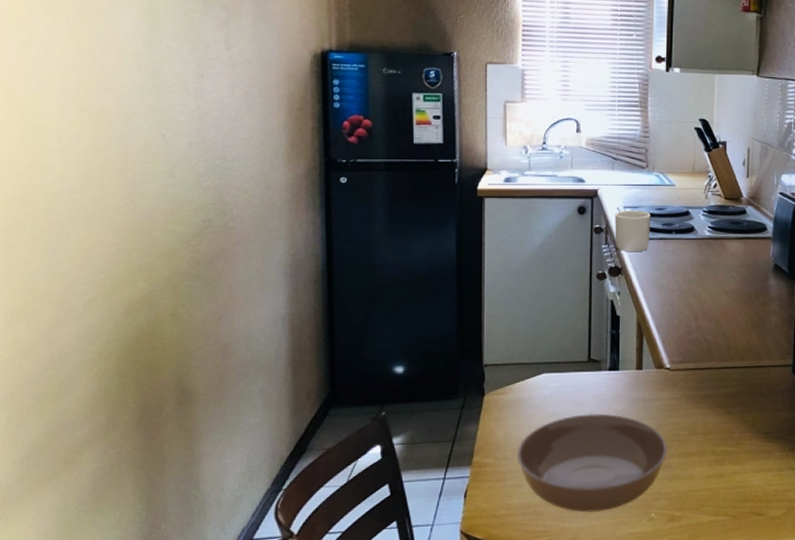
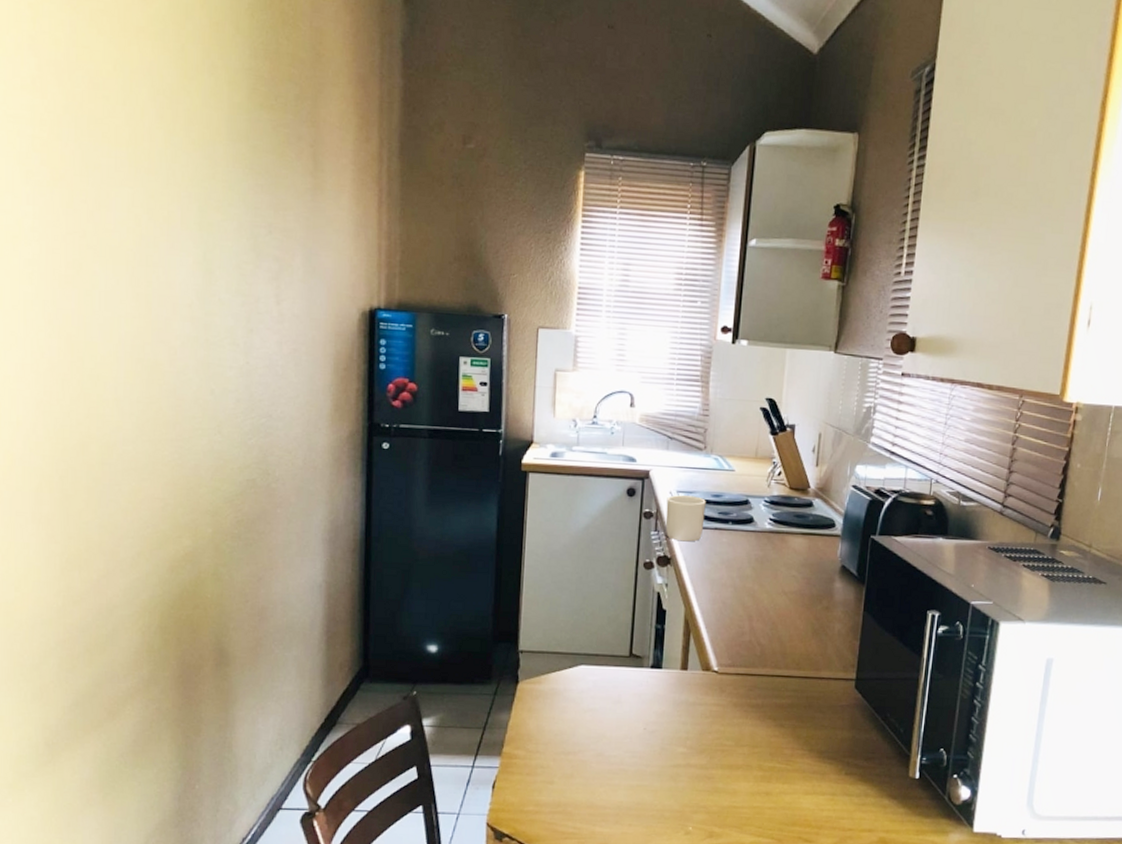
bowl: present [518,413,668,513] -> none [549,712,711,819]

